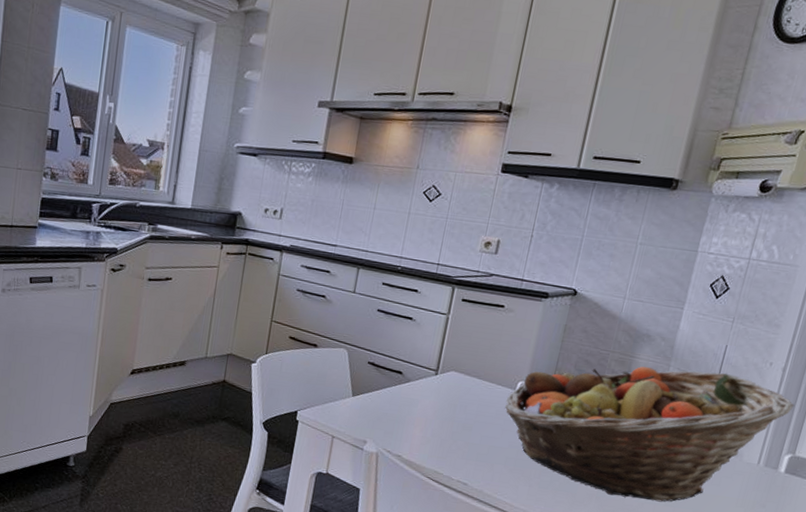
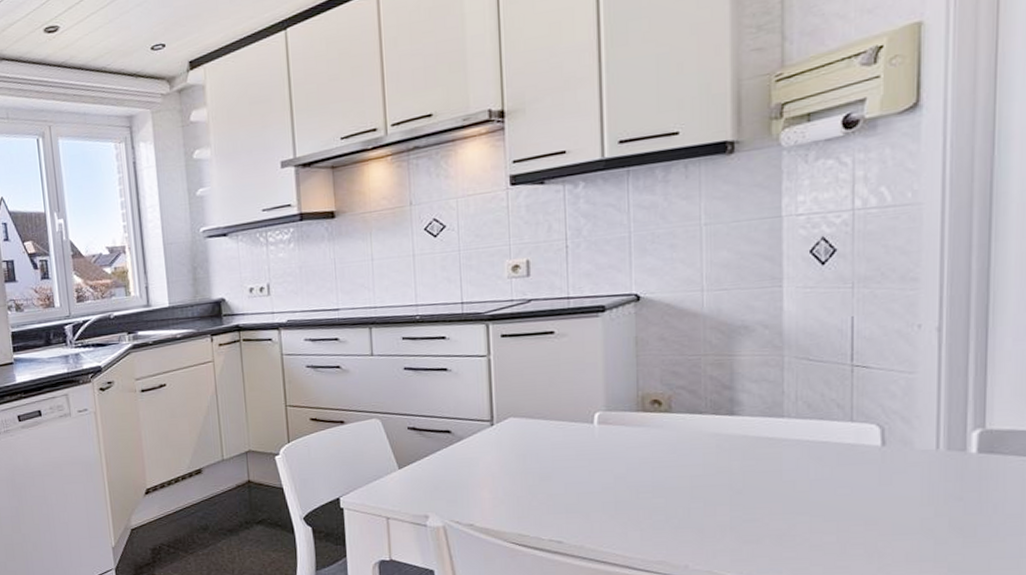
fruit basket: present [505,366,795,502] -> none [586,349,967,522]

